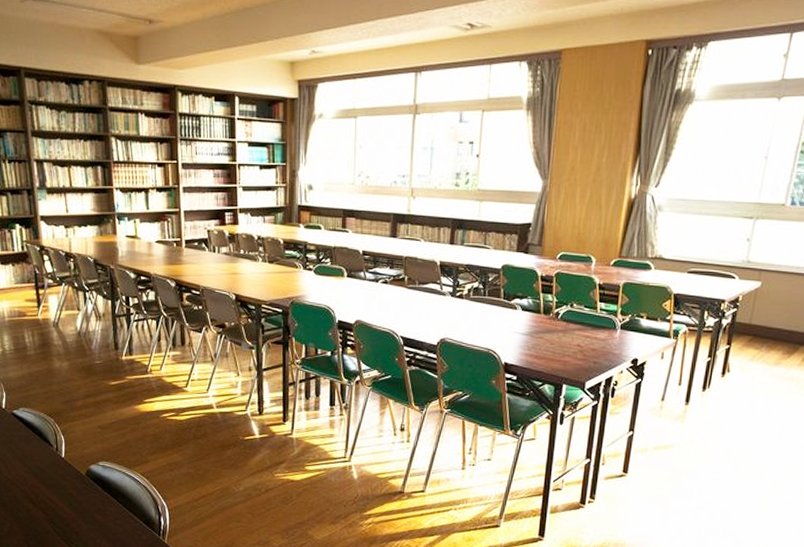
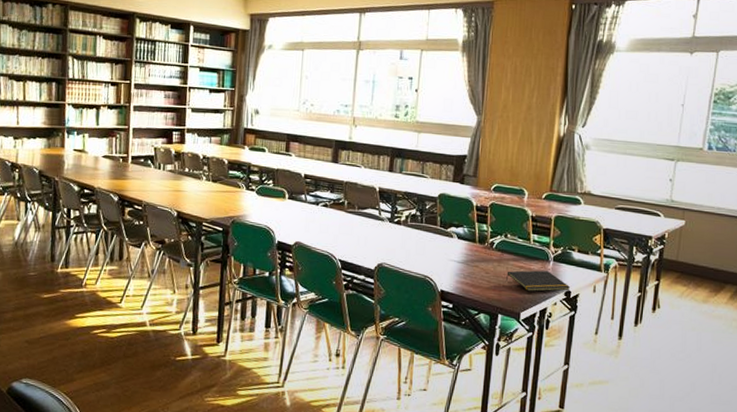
notepad: none [570,339,638,361] -> present [505,270,571,292]

